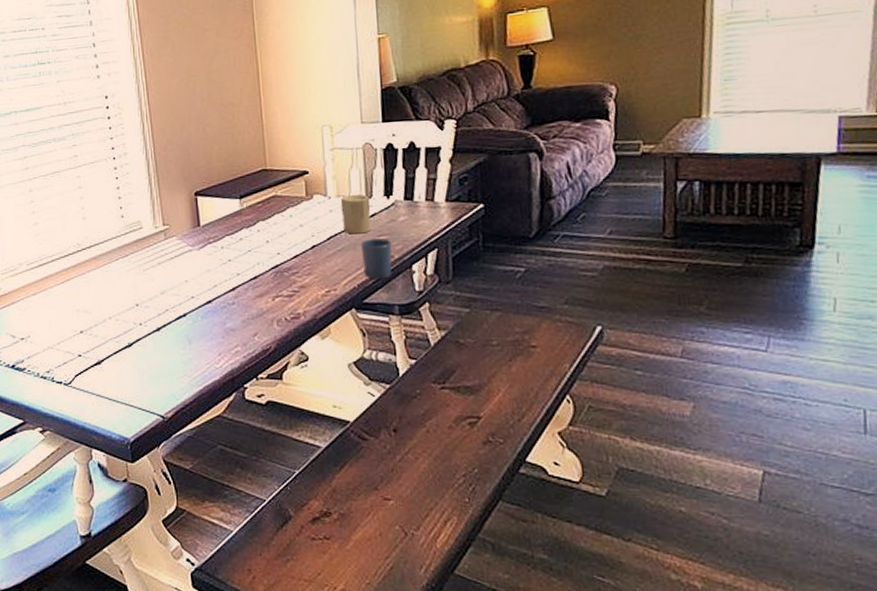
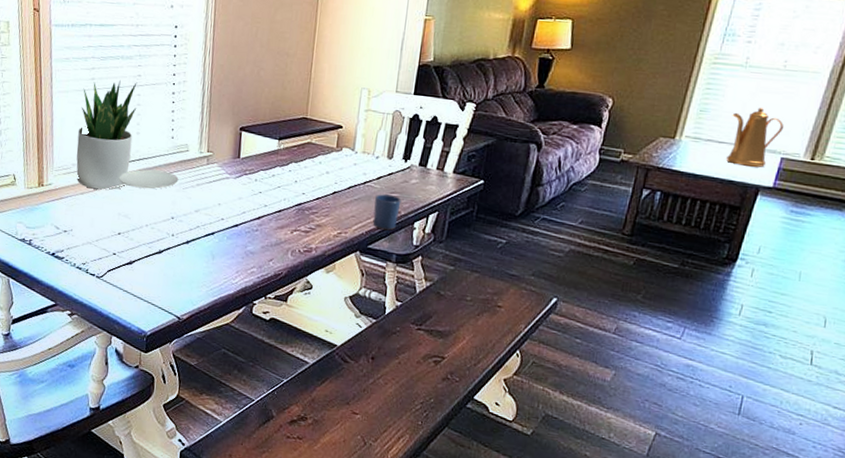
planter: none [18,164,81,287] -> present [76,80,137,191]
plate: none [71,255,137,279] -> present [118,169,179,189]
candle: present [340,195,371,234] -> none [363,153,391,189]
coffee pot: none [765,63,832,134] -> present [726,108,783,168]

